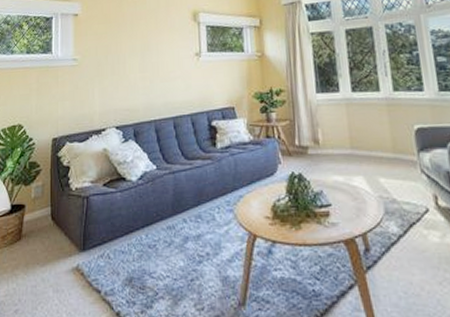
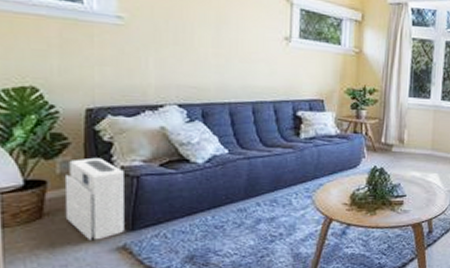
air purifier: none [36,181,78,261] -> present [64,157,124,240]

